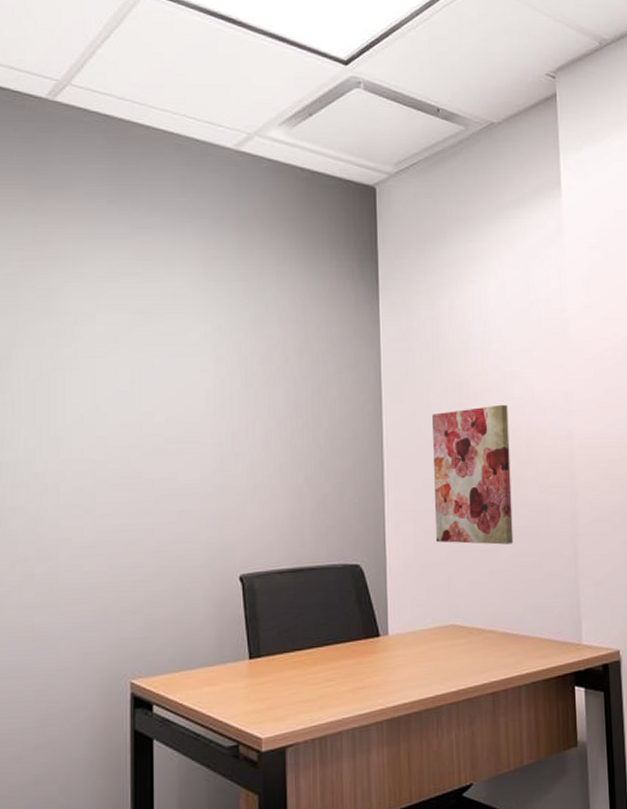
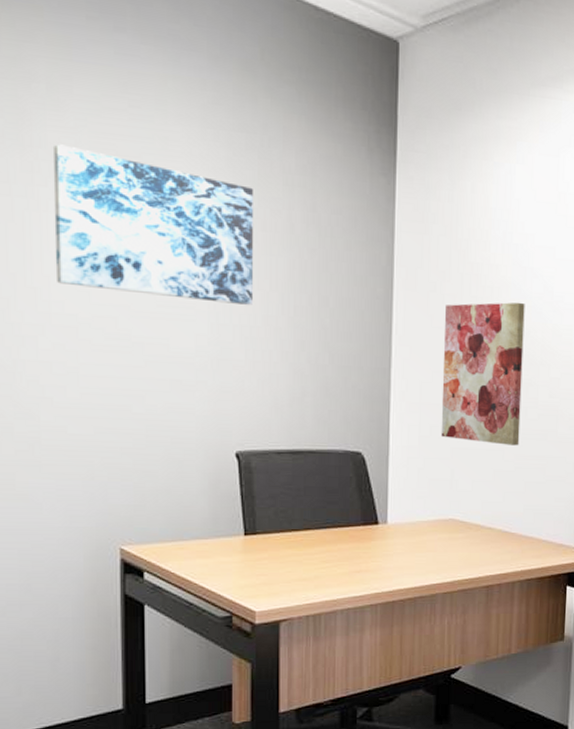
wall art: none [76,309,253,434] -> present [52,144,253,305]

